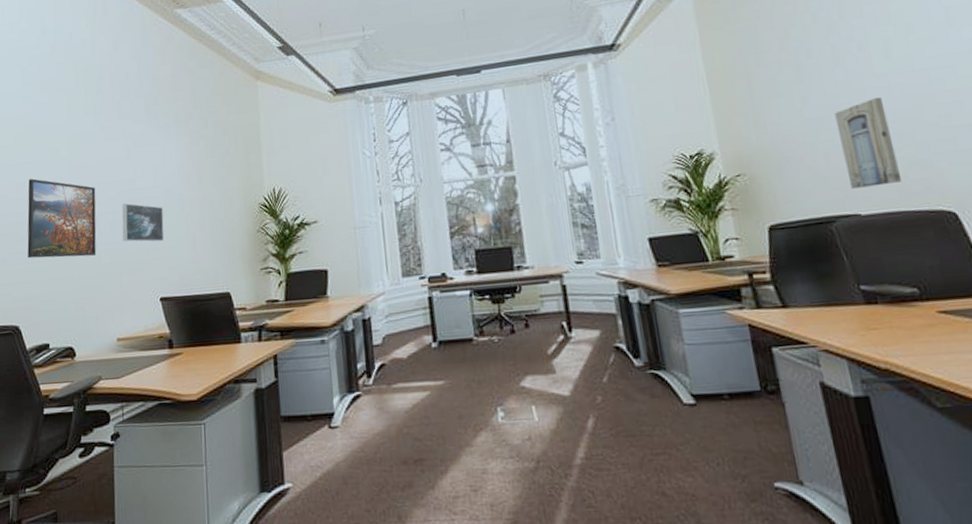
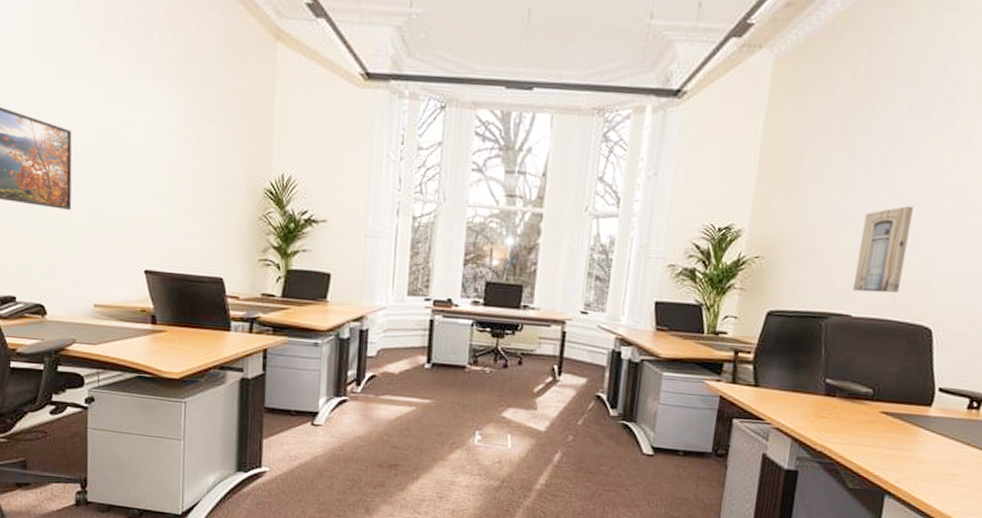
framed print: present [122,203,165,242] -> none [103,157,153,210]

